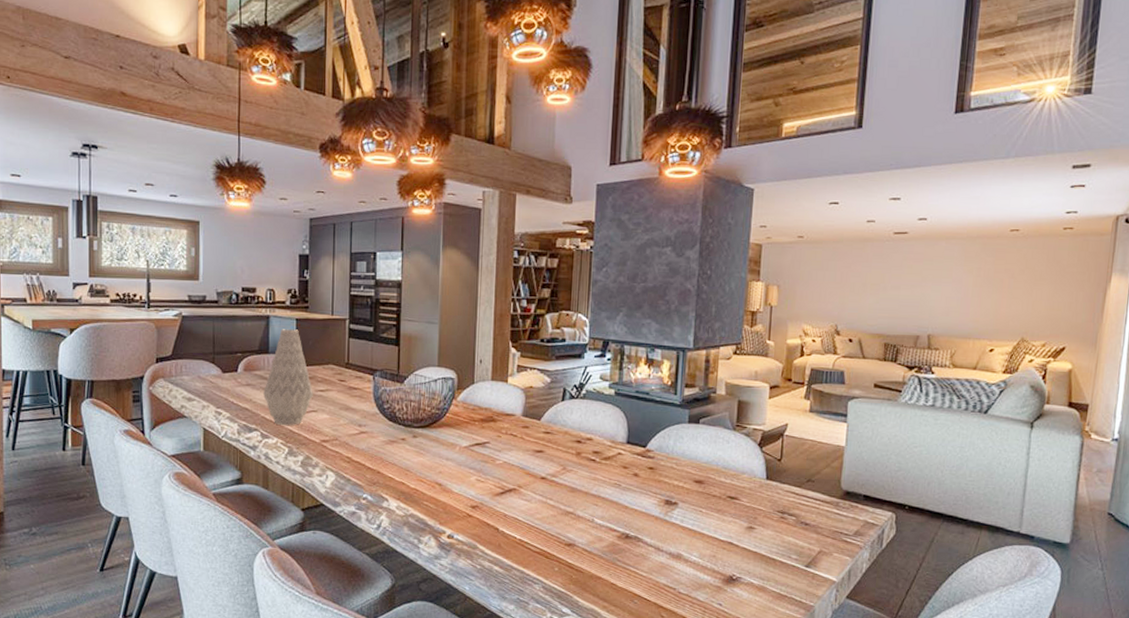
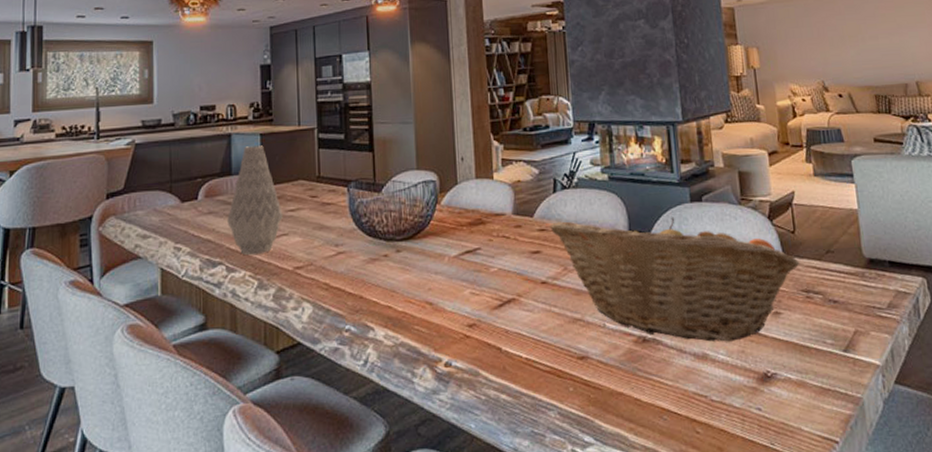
fruit basket: none [555,427,781,547] -> present [550,217,800,342]

